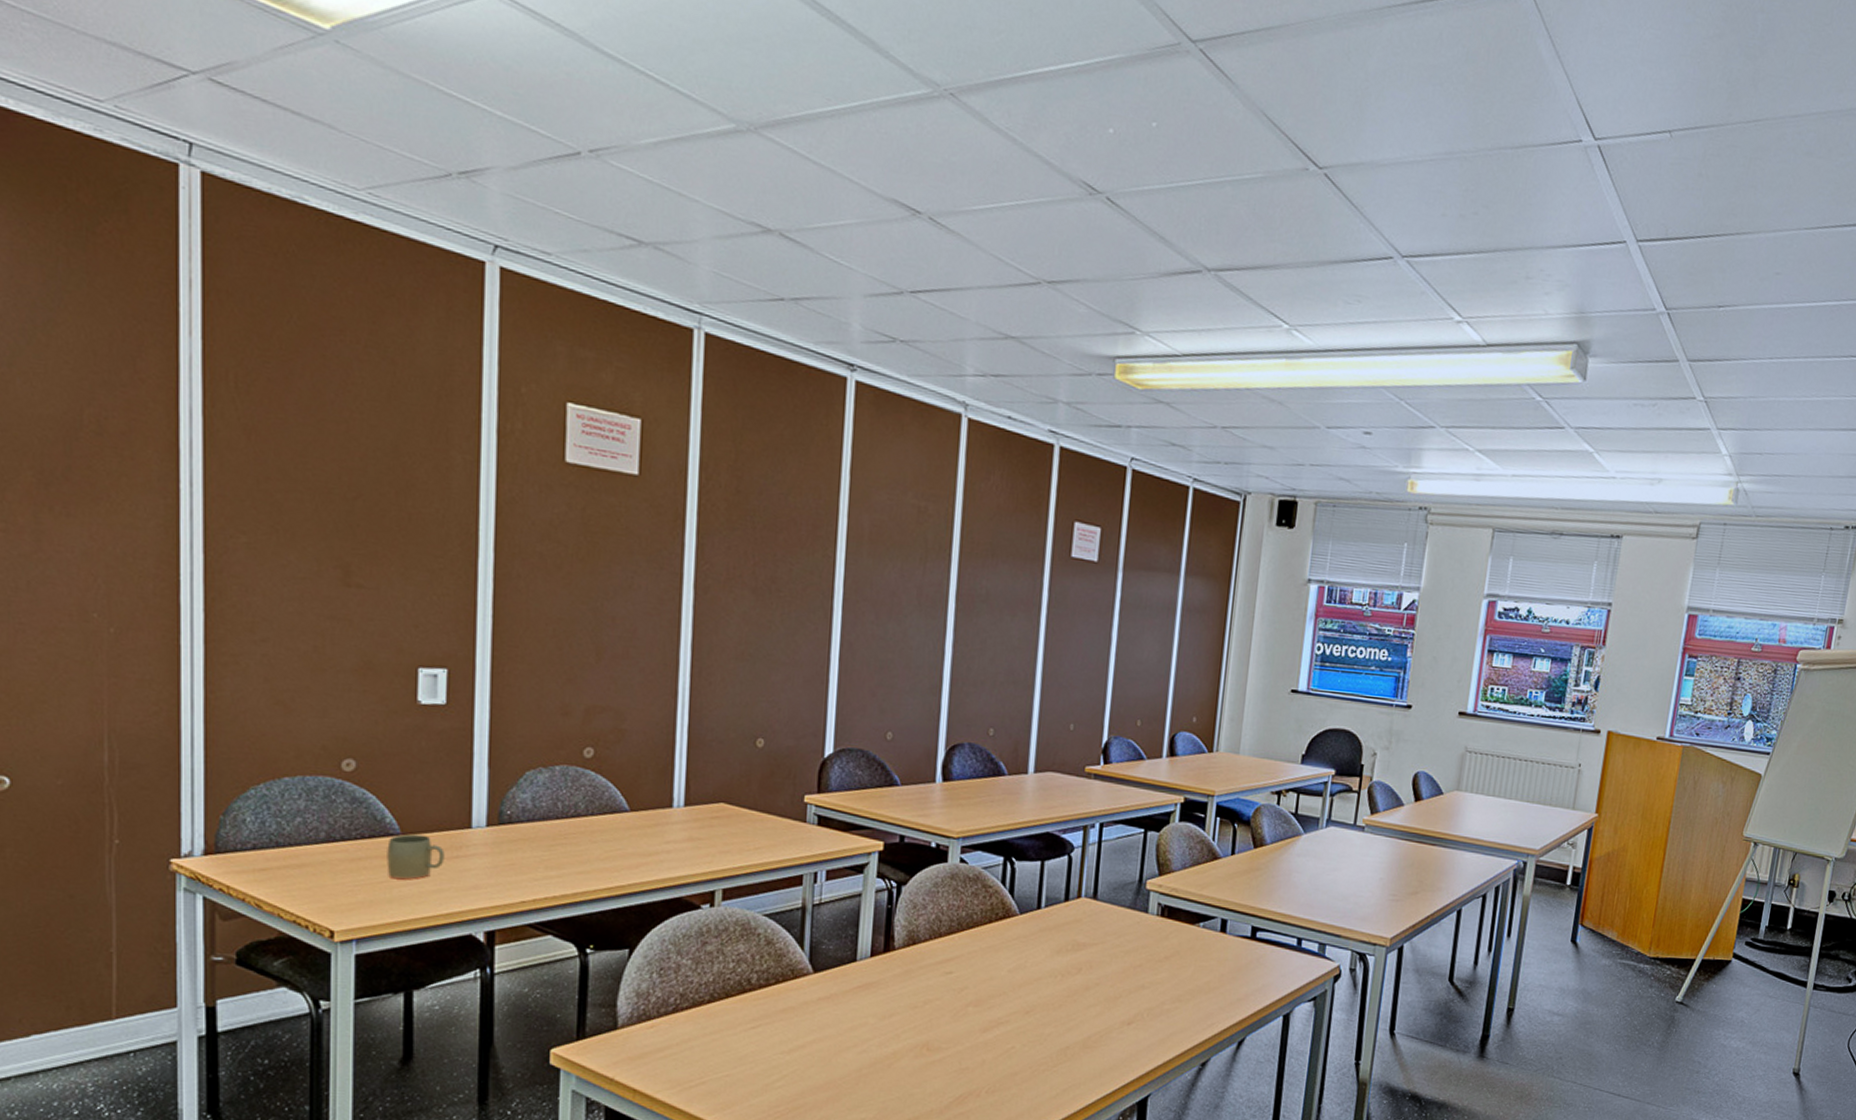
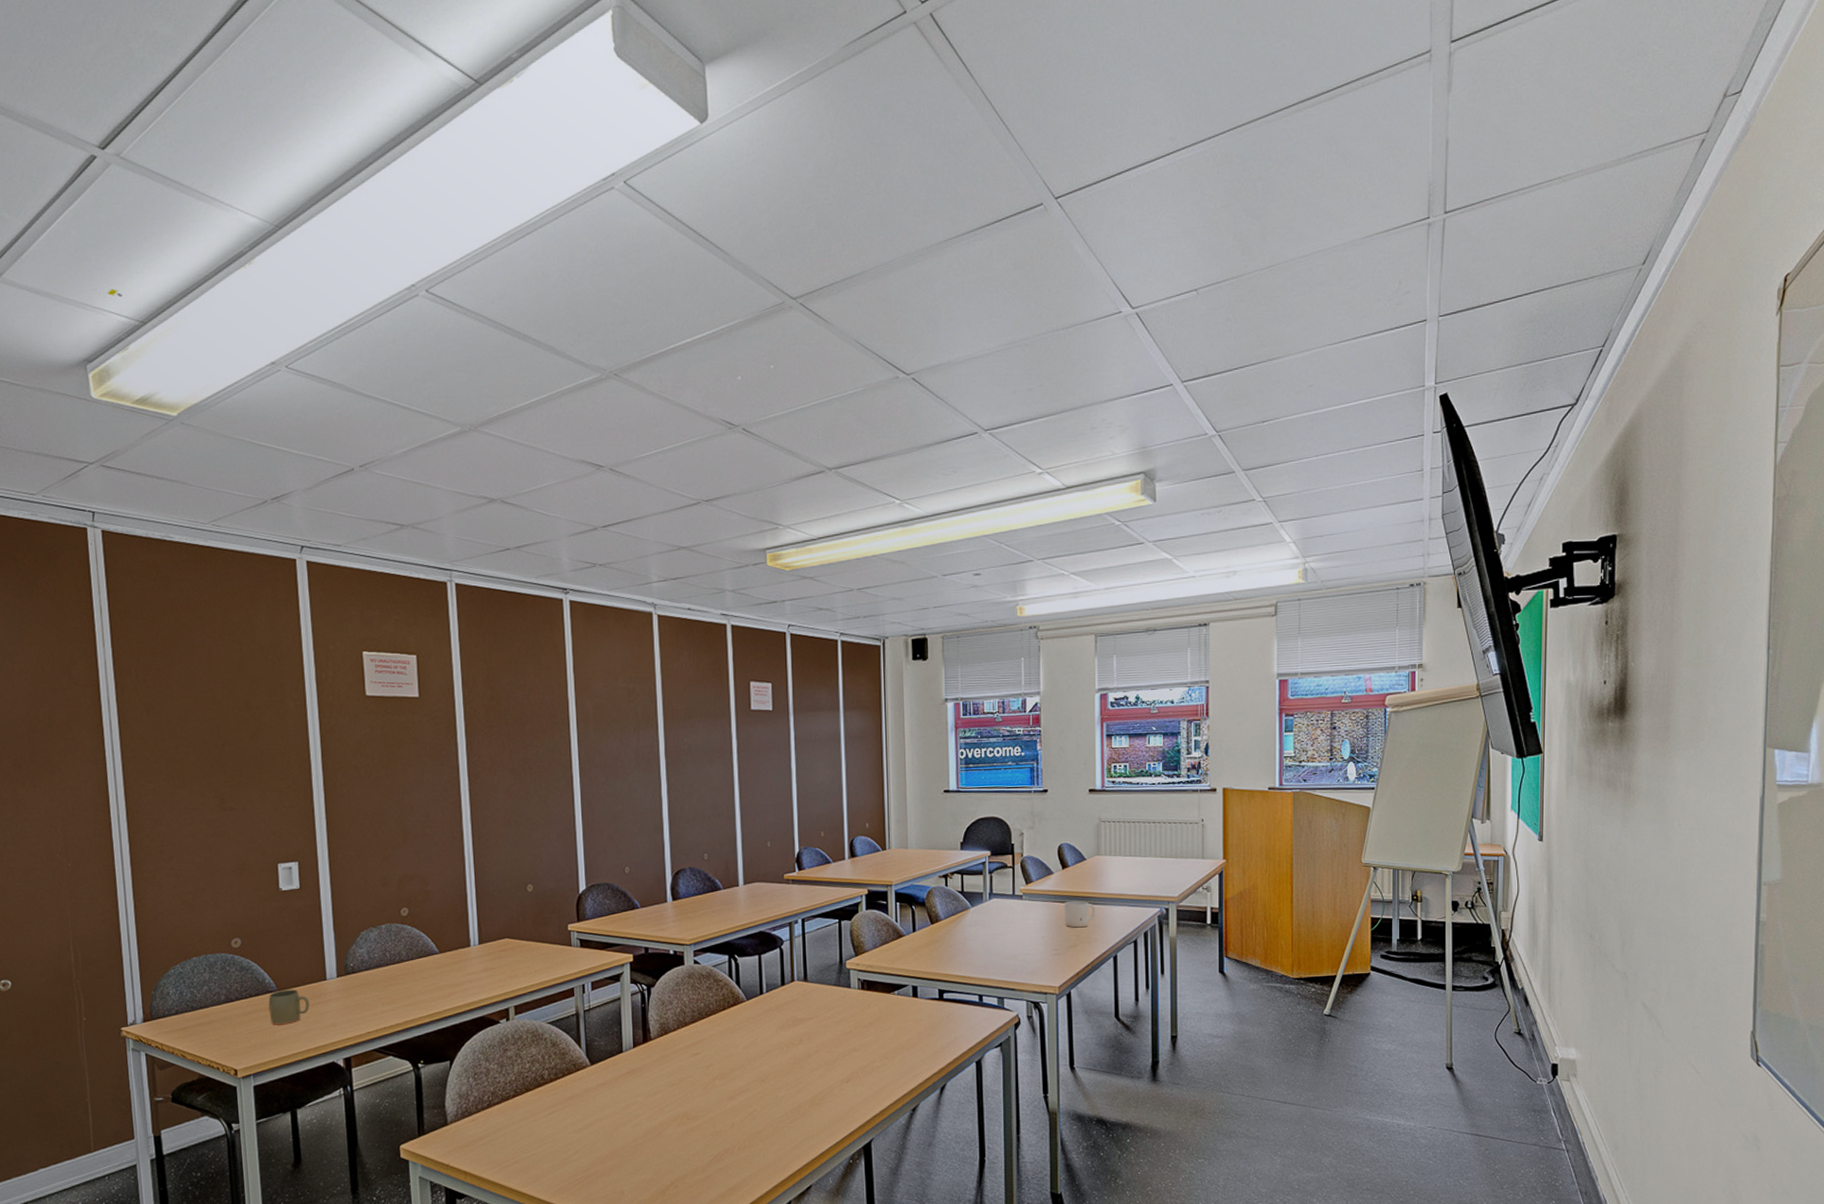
mug: none [1408,840,1446,873] -> present [1063,900,1096,928]

